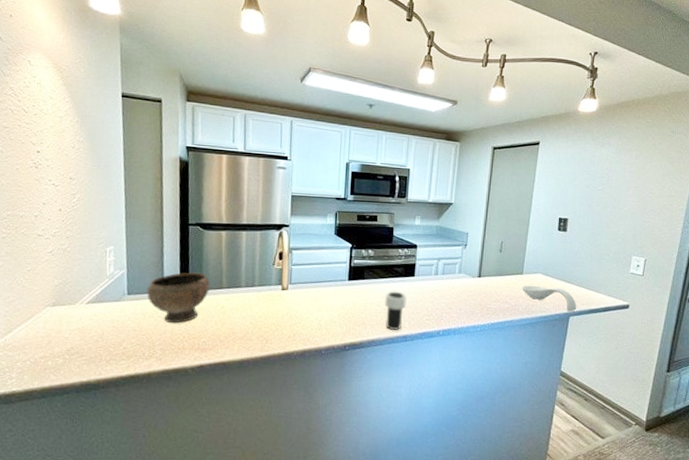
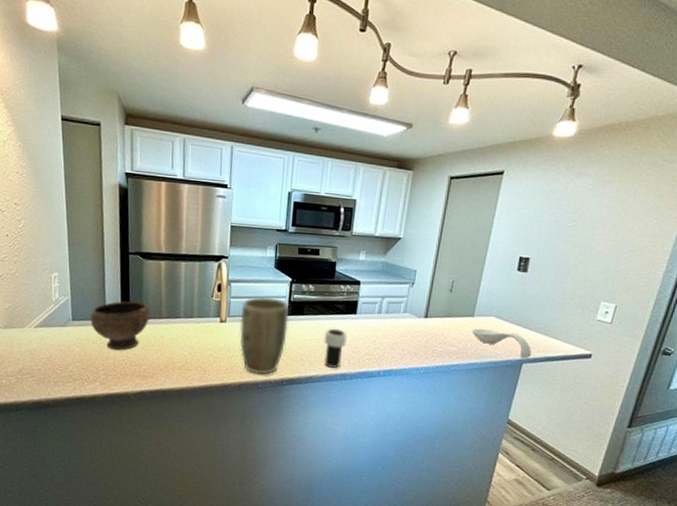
plant pot: none [301,263,350,341] -> present [239,296,289,375]

